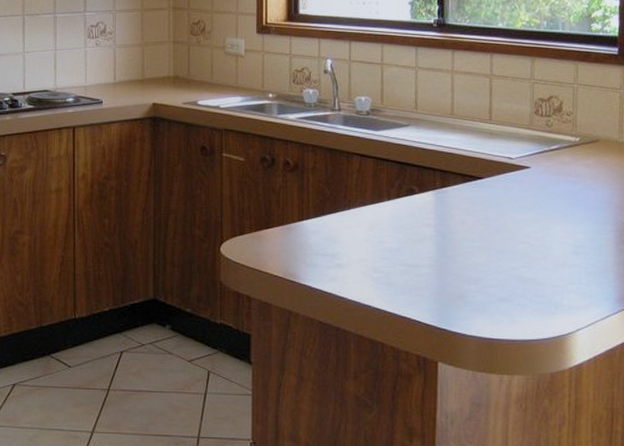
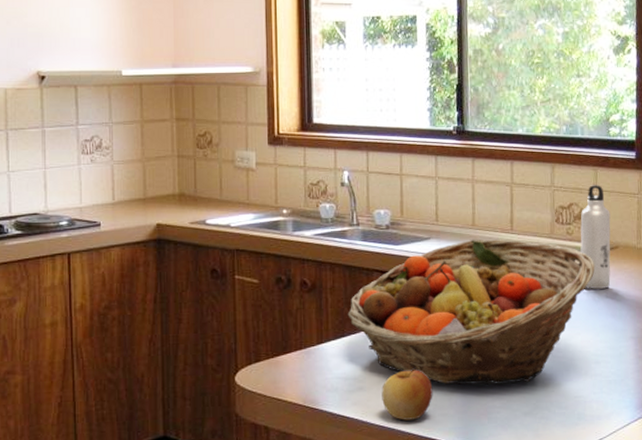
fruit basket: none [328,127,575,269] -> present [347,239,596,385]
apple: none [359,249,409,299] -> present [381,368,433,421]
water bottle: none [560,79,592,181] -> present [580,185,611,289]

